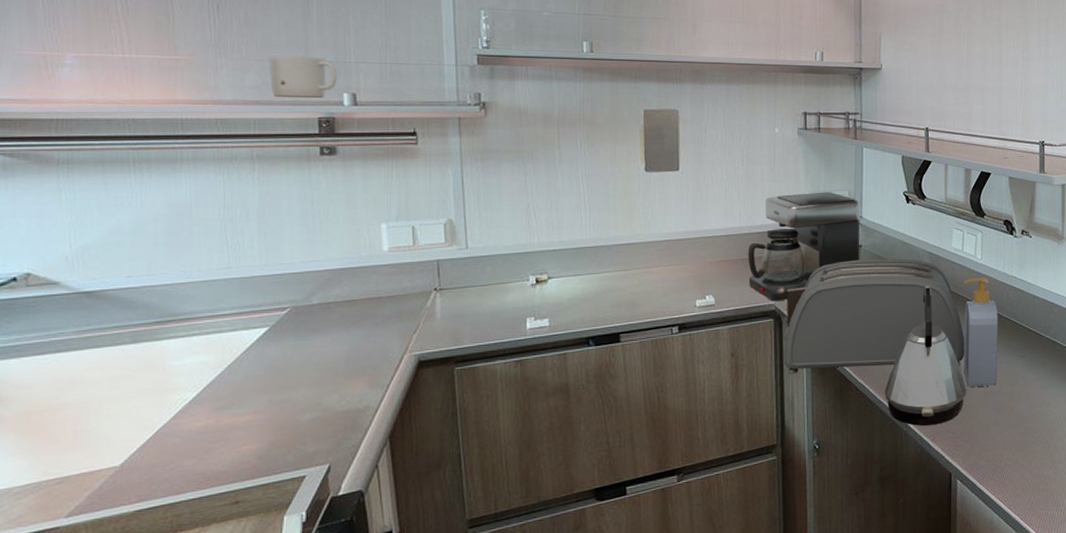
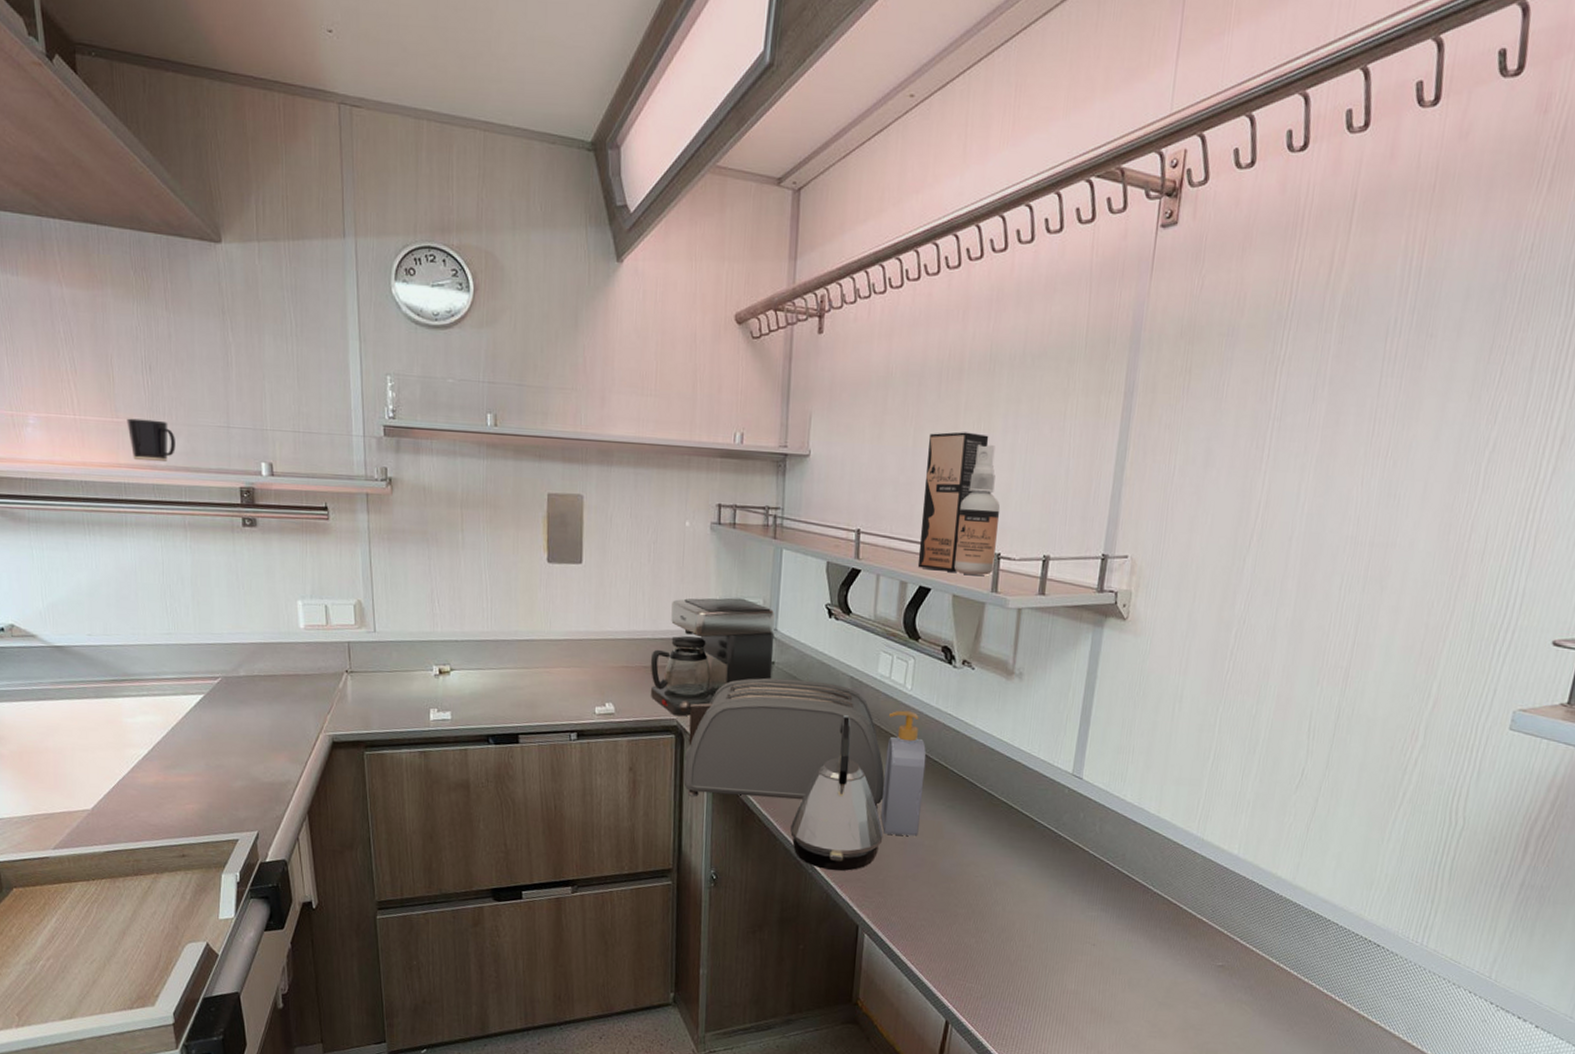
mug: none [187,55,245,97] -> present [127,418,175,463]
mug: present [268,55,338,99] -> none [195,420,256,468]
spray bottle: none [978,46,1041,160] -> present [917,431,1001,575]

